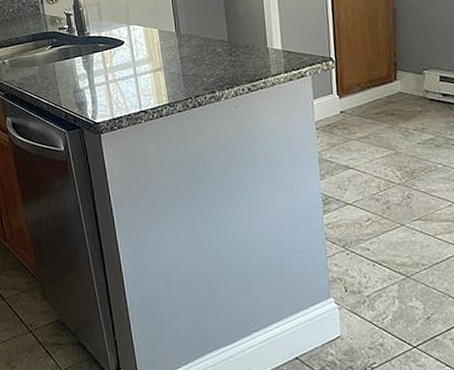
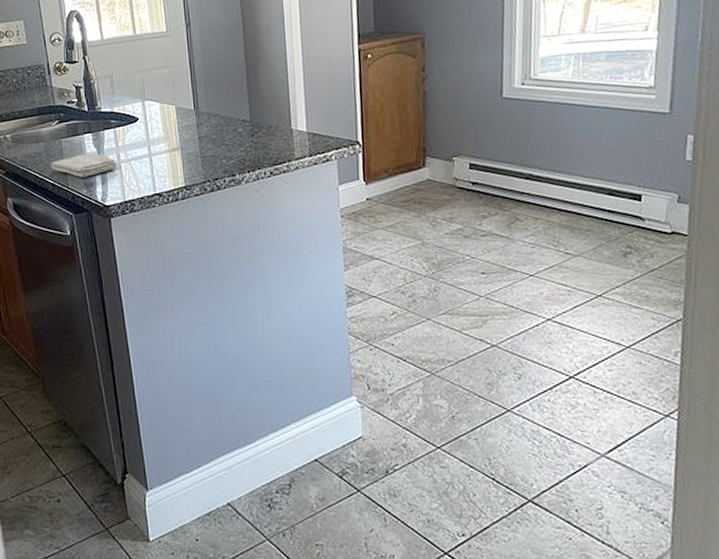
washcloth: none [45,75,106,98] -> present [51,153,118,178]

